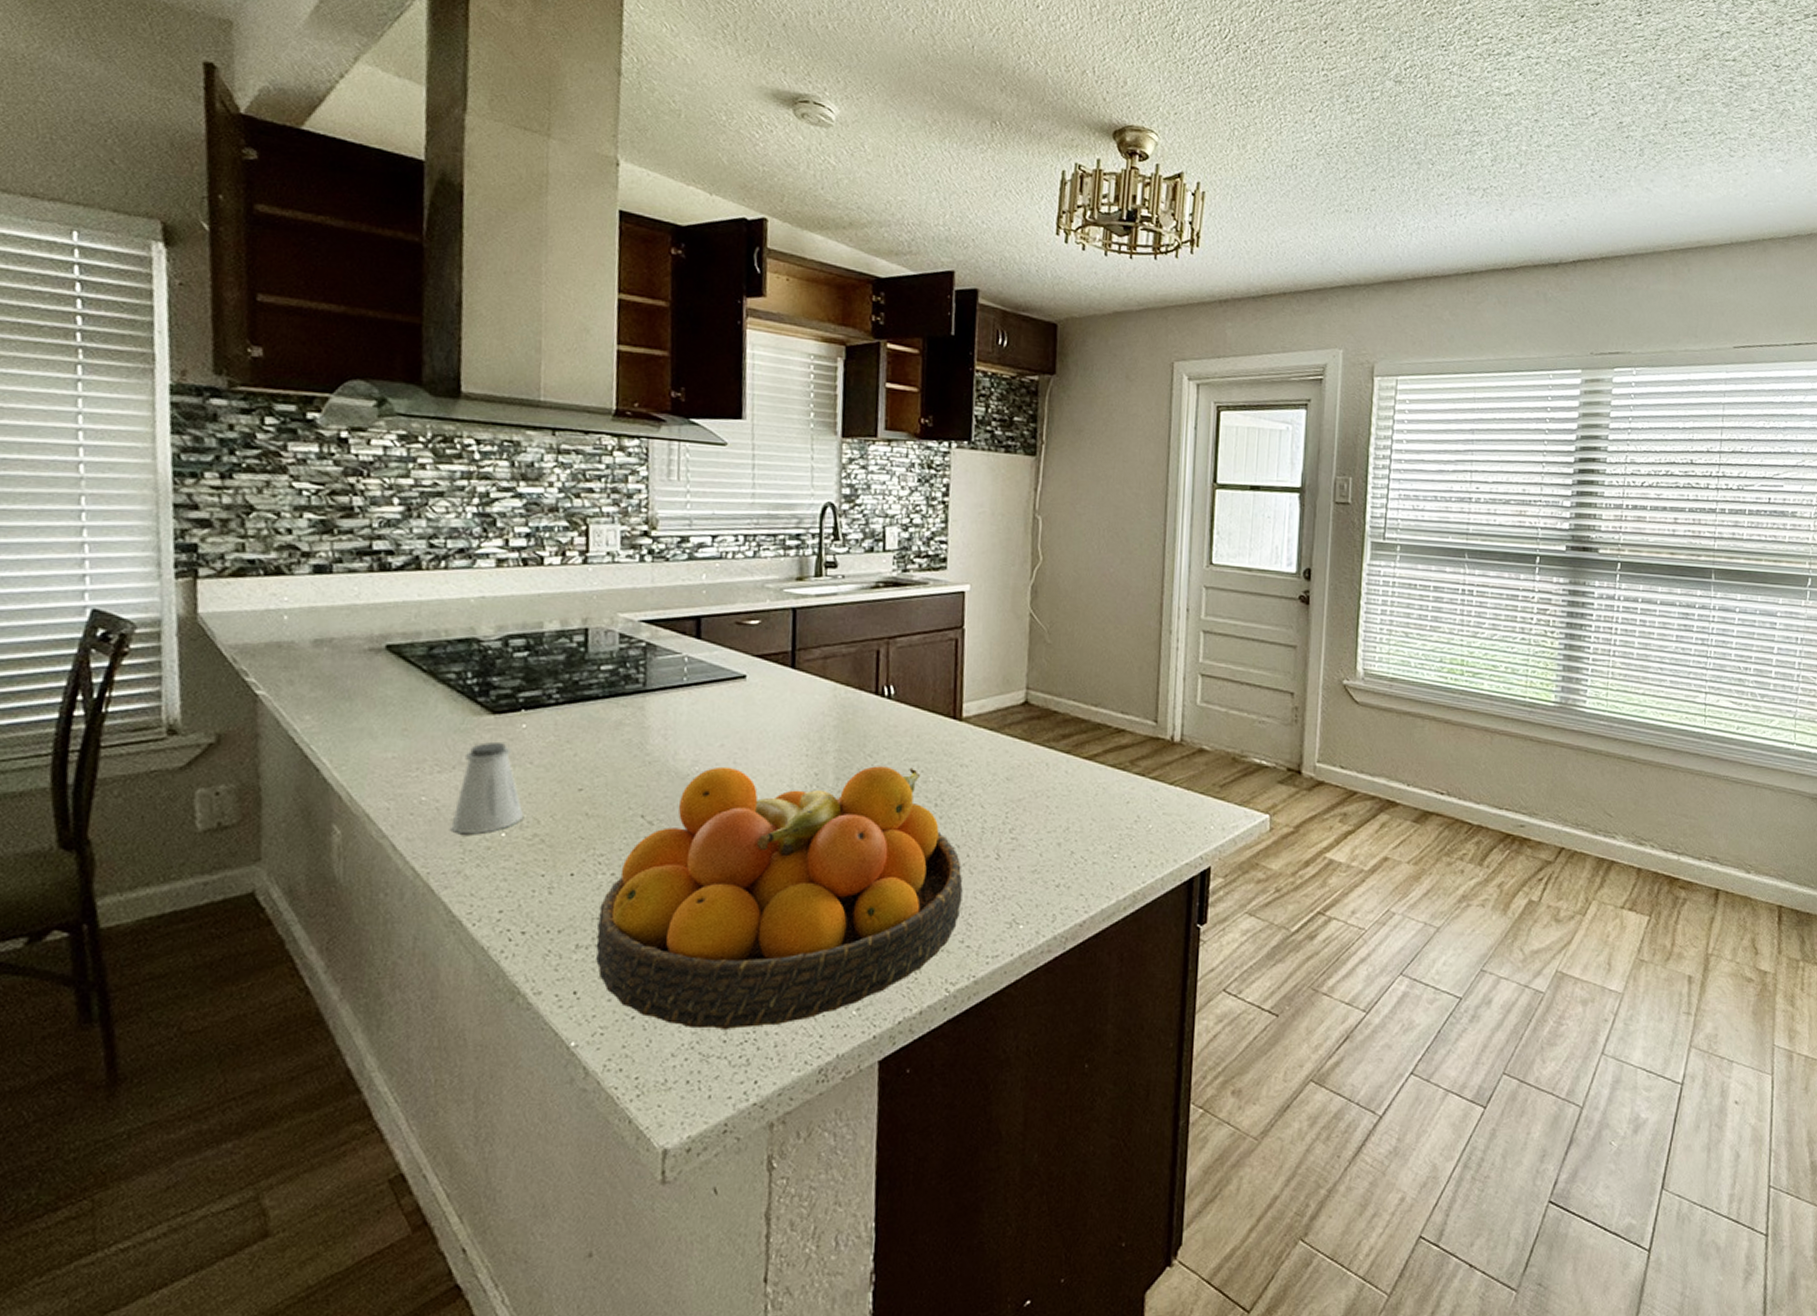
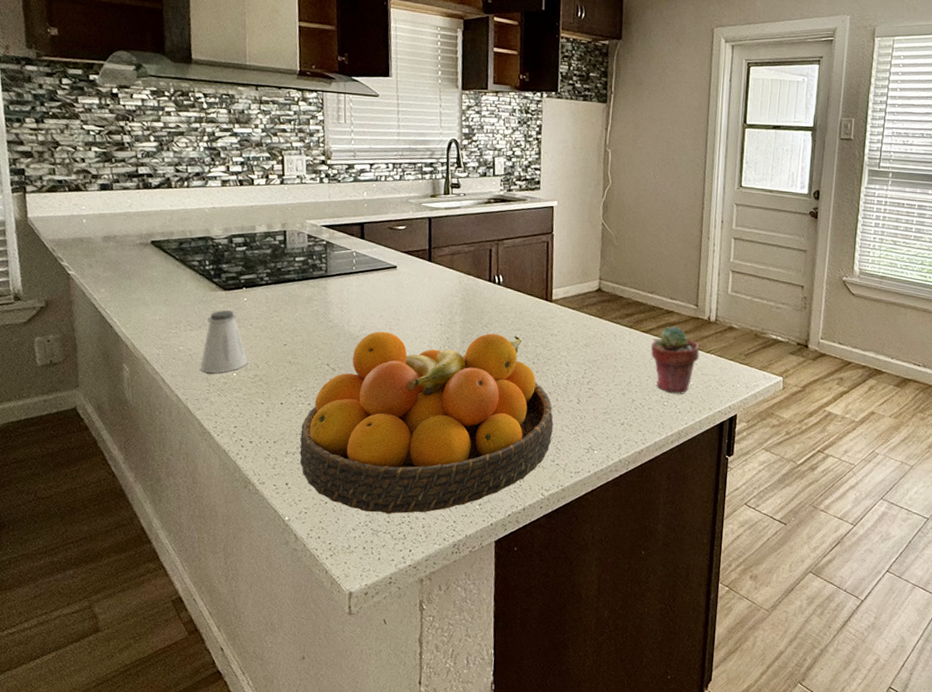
potted succulent: none [1095,750,1160,842] -> present [651,326,700,394]

